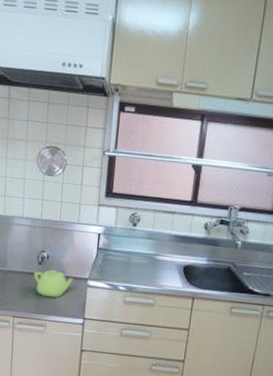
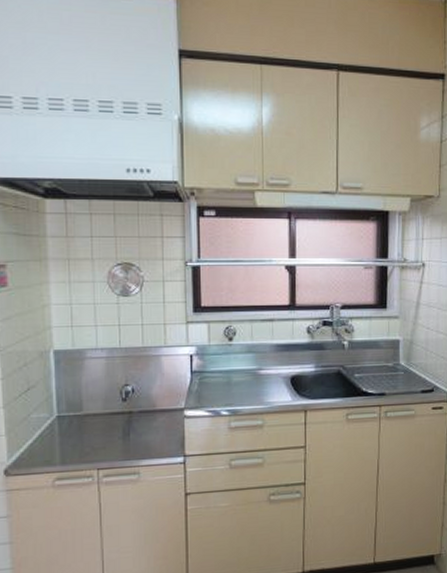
teapot: present [33,269,73,298] -> none [117,404,167,438]

